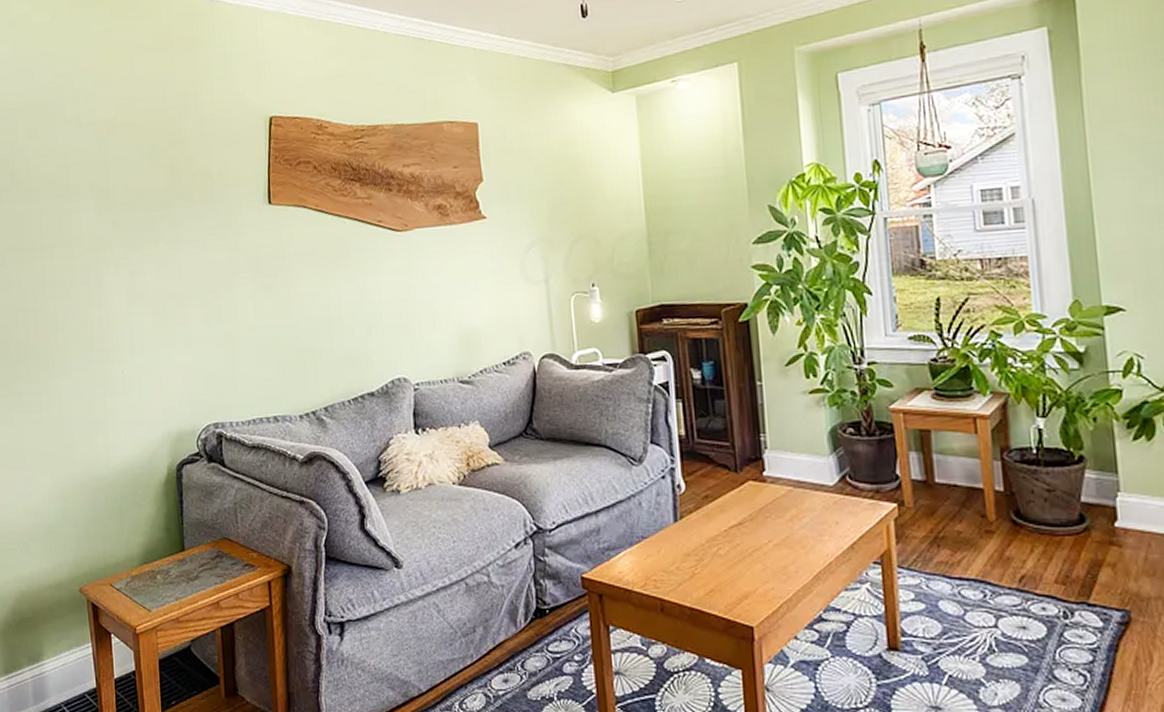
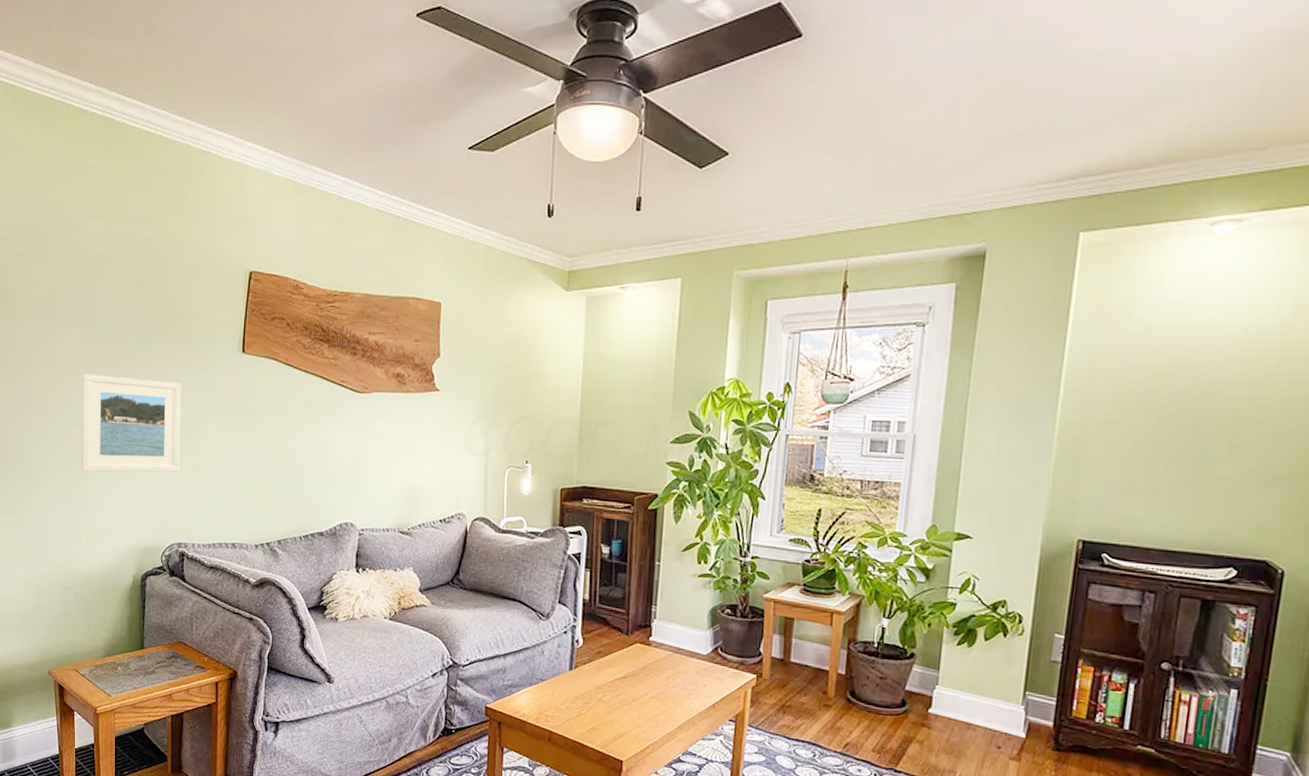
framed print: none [98,245,211,355] -> present [80,373,182,473]

